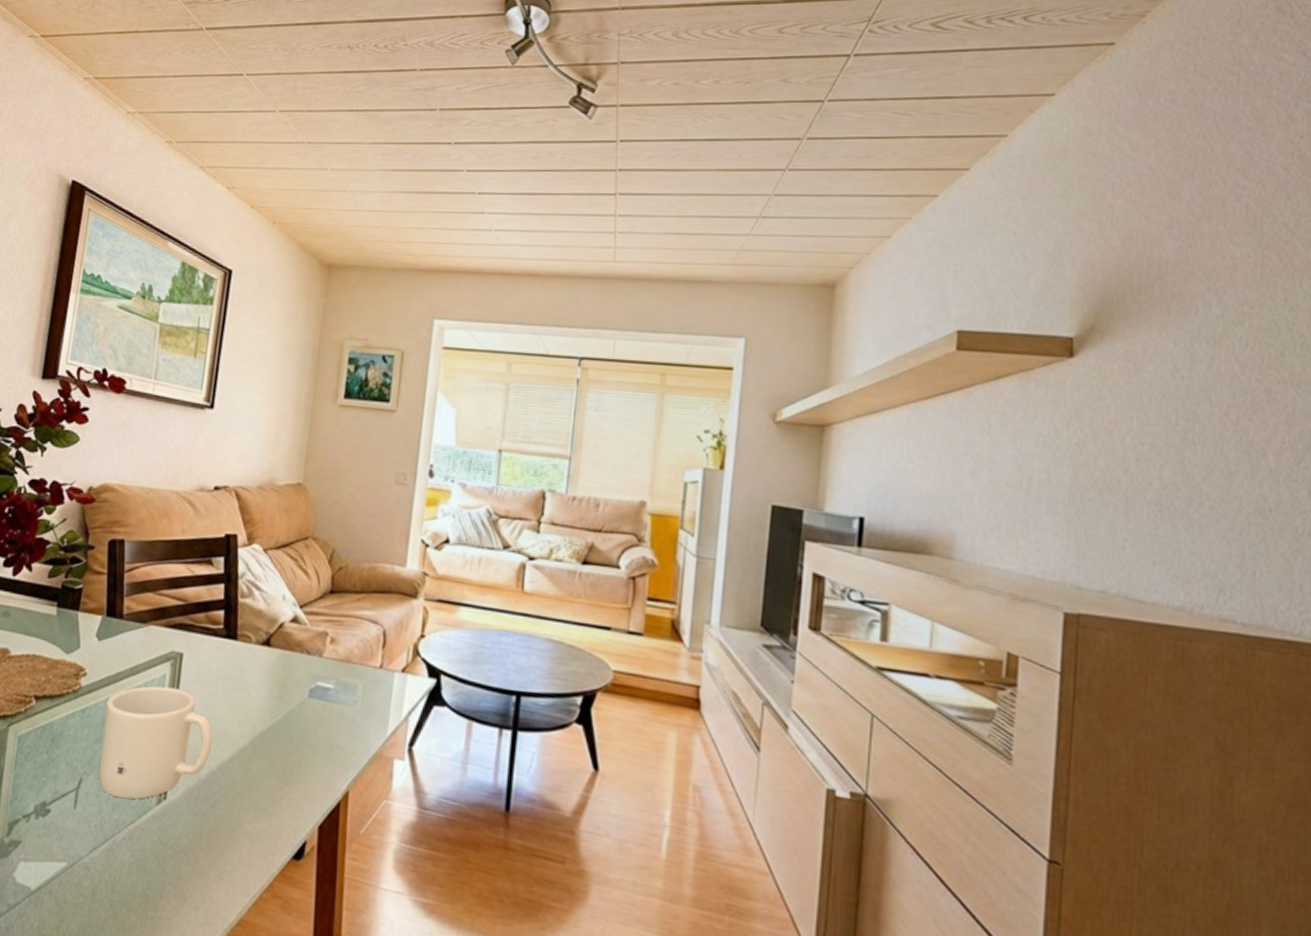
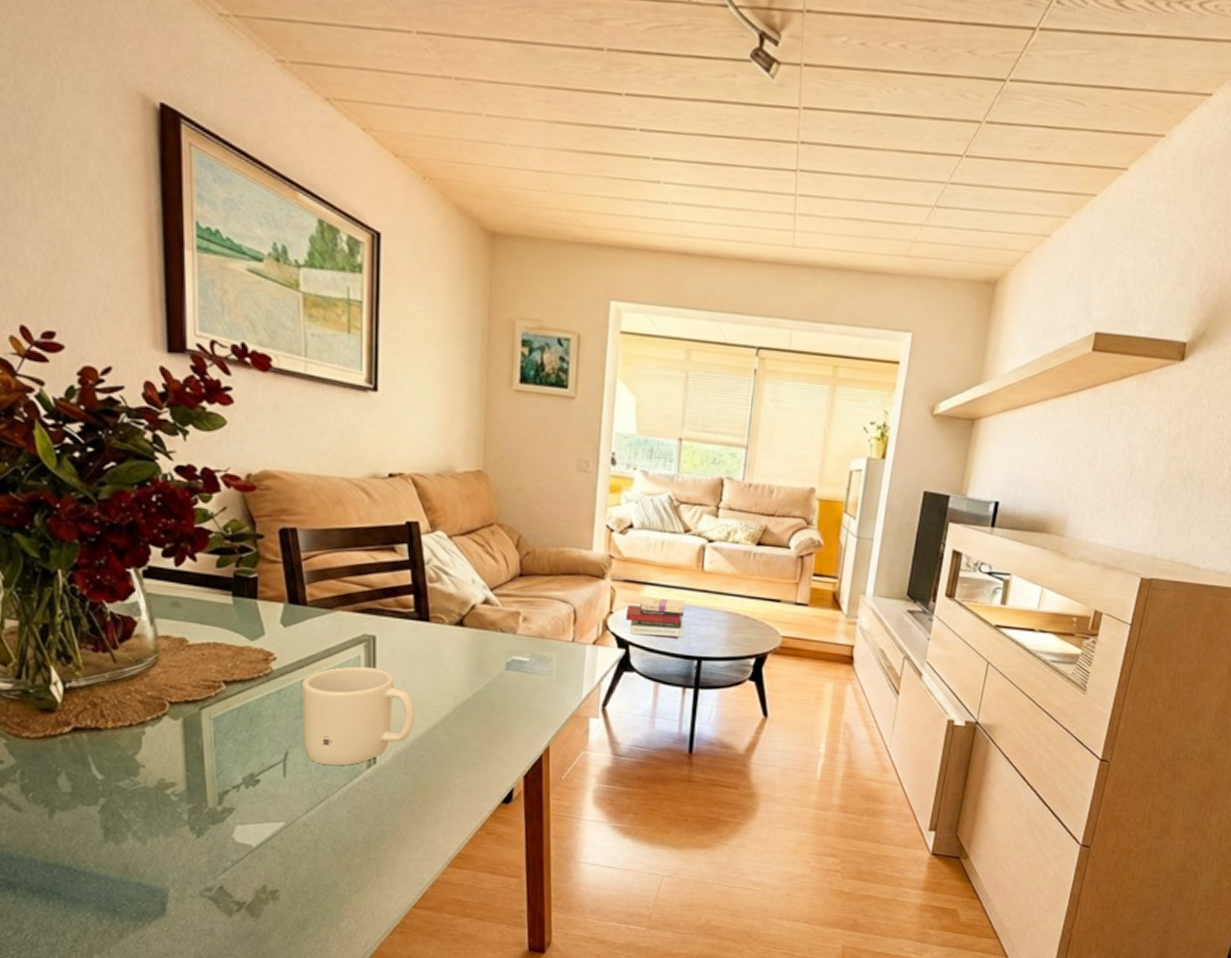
books: none [438,619,503,670] -> present [626,597,685,639]

